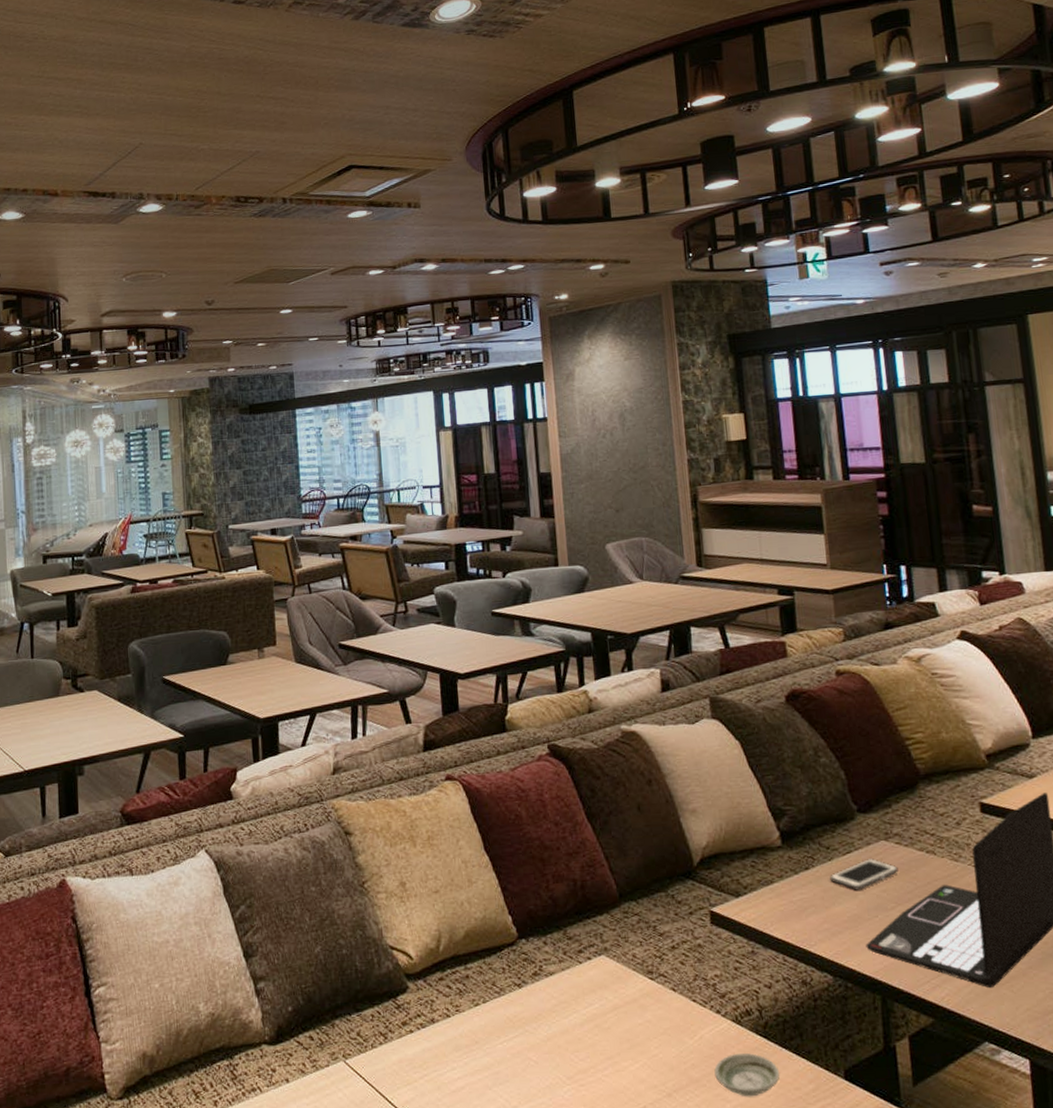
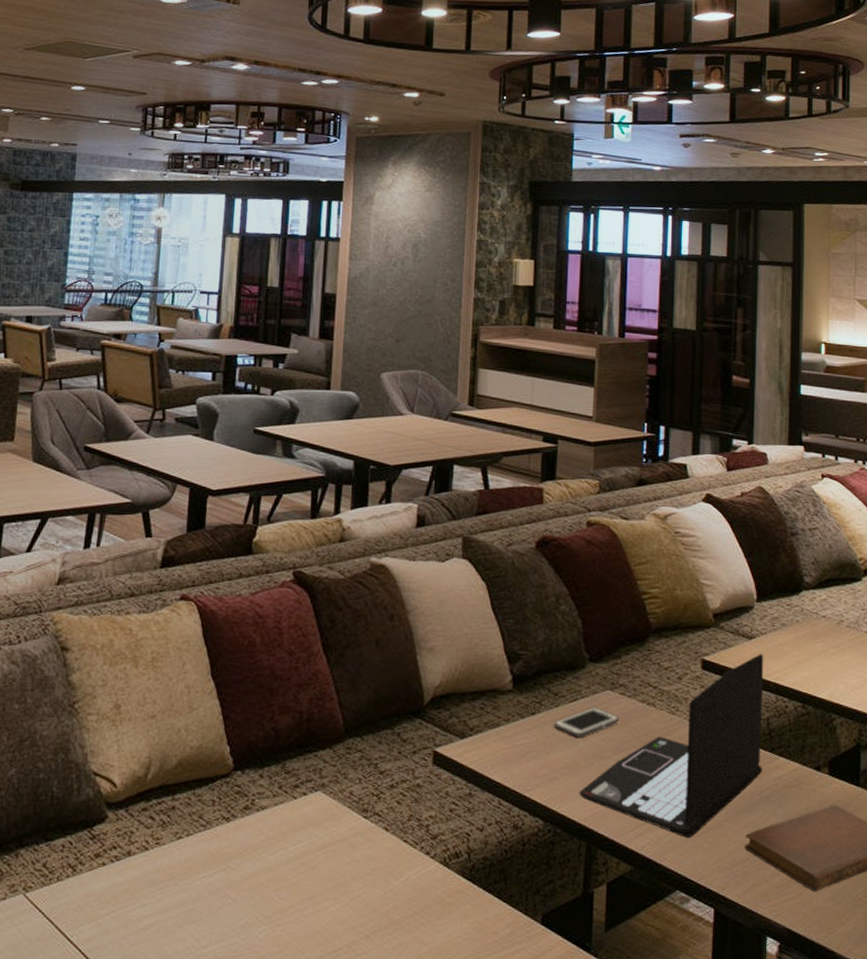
saucer: present [714,1052,780,1097] -> none [415,895,480,940]

